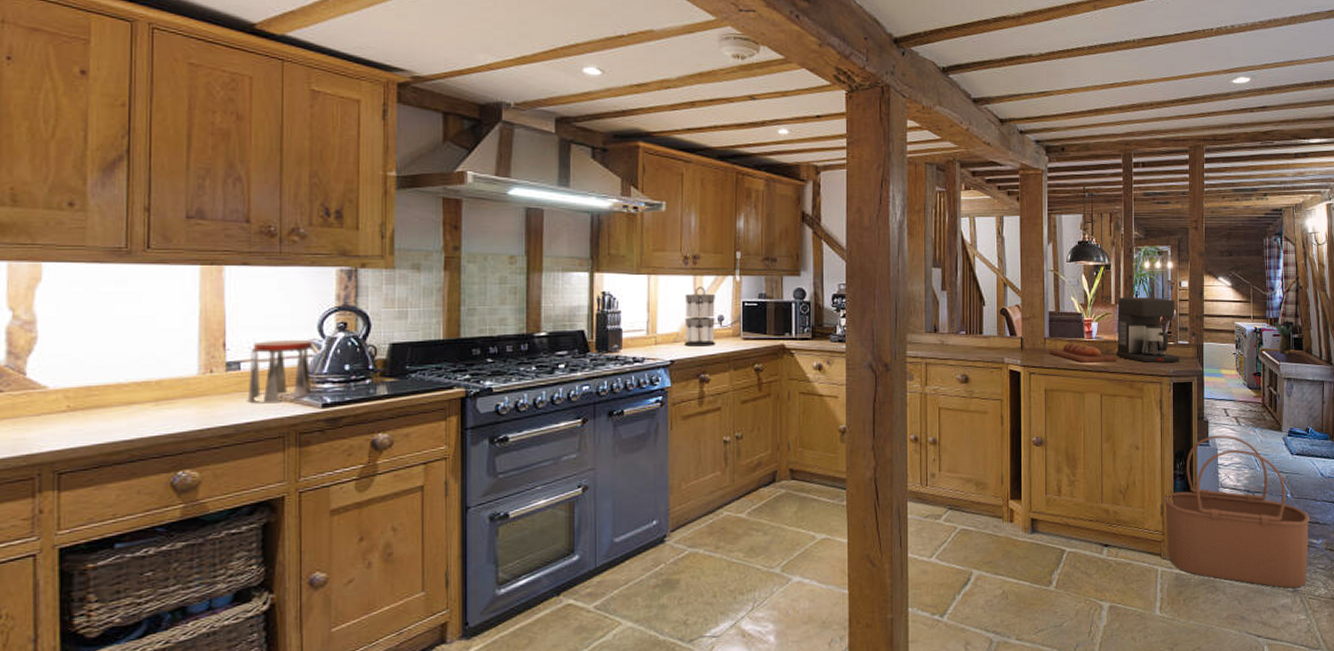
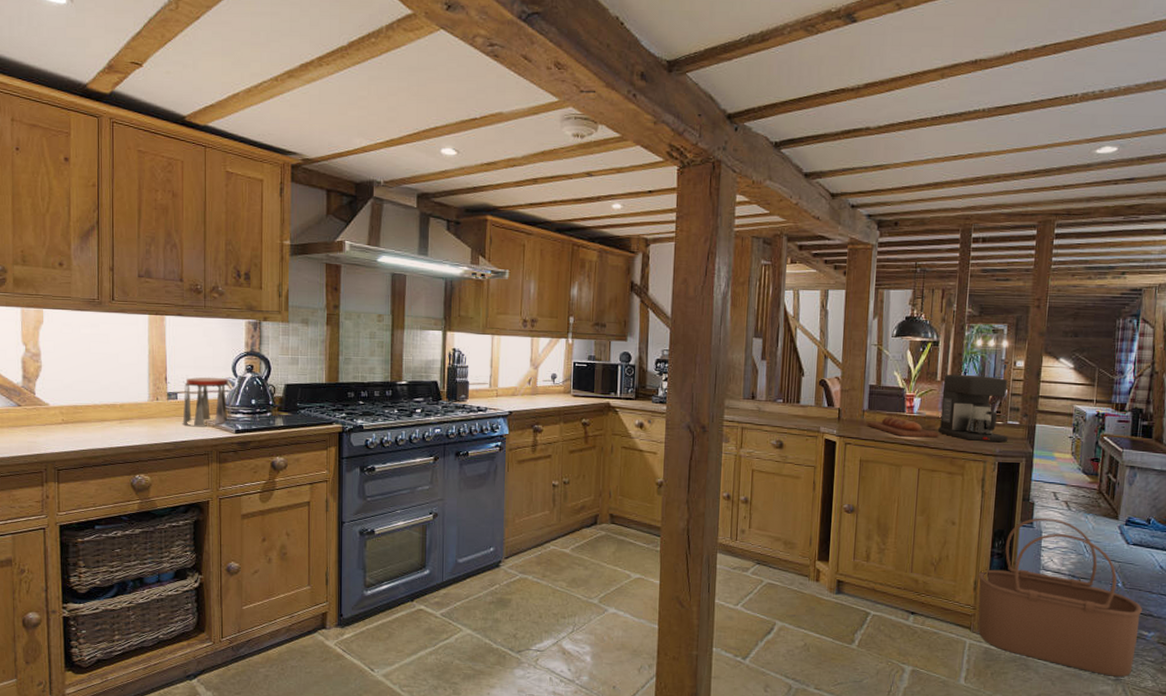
spice rack: present [685,287,715,347] -> none [521,347,549,401]
vase: present [1274,321,1294,354] -> none [1120,407,1144,442]

